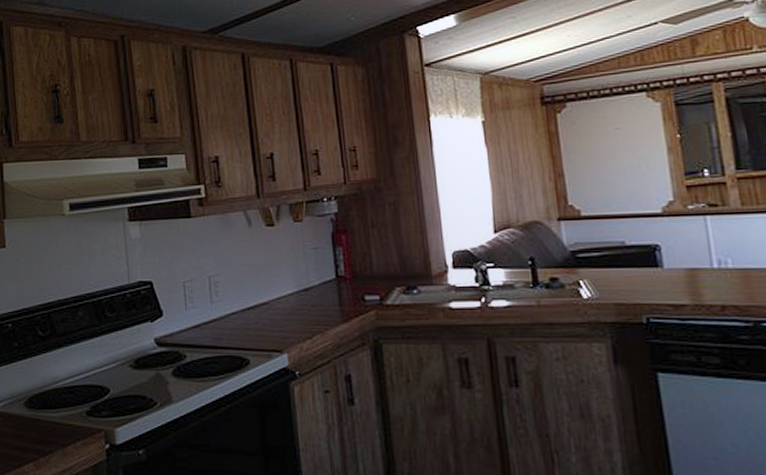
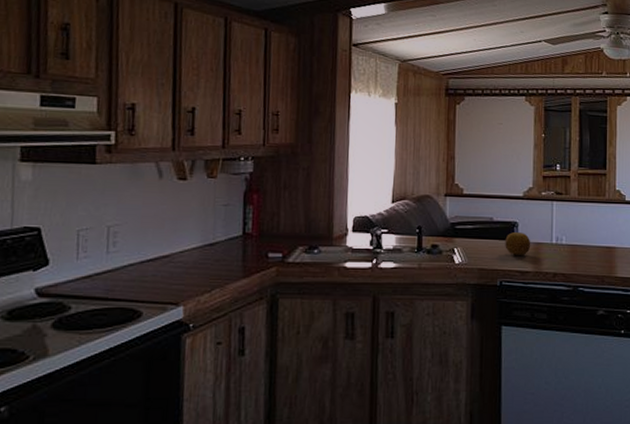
fruit: none [645,257,683,287] -> present [505,232,531,256]

